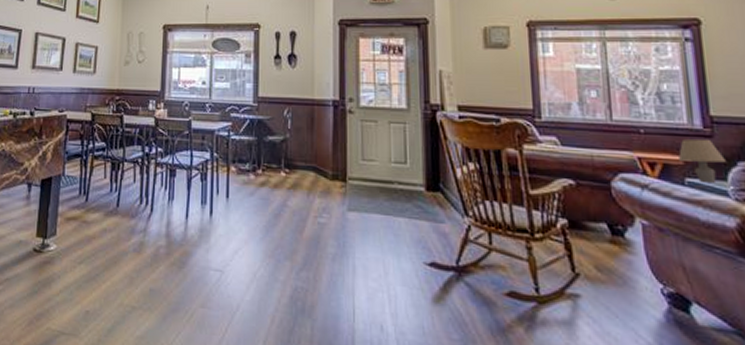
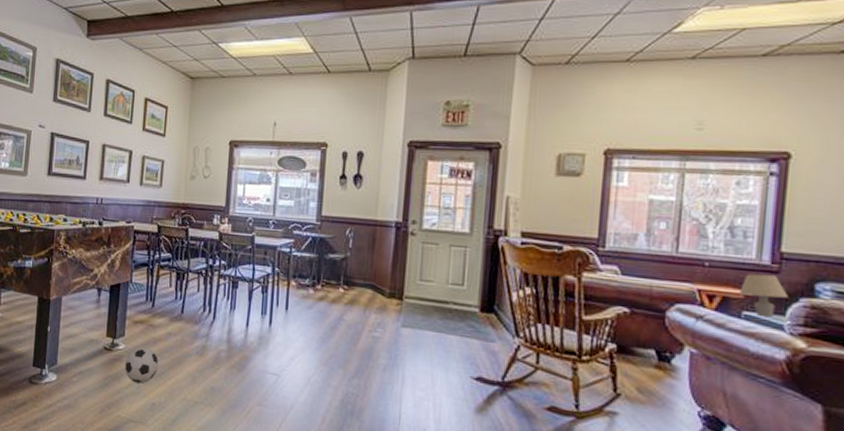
soccer ball: none [55,246,93,289] -> present [124,347,159,384]

